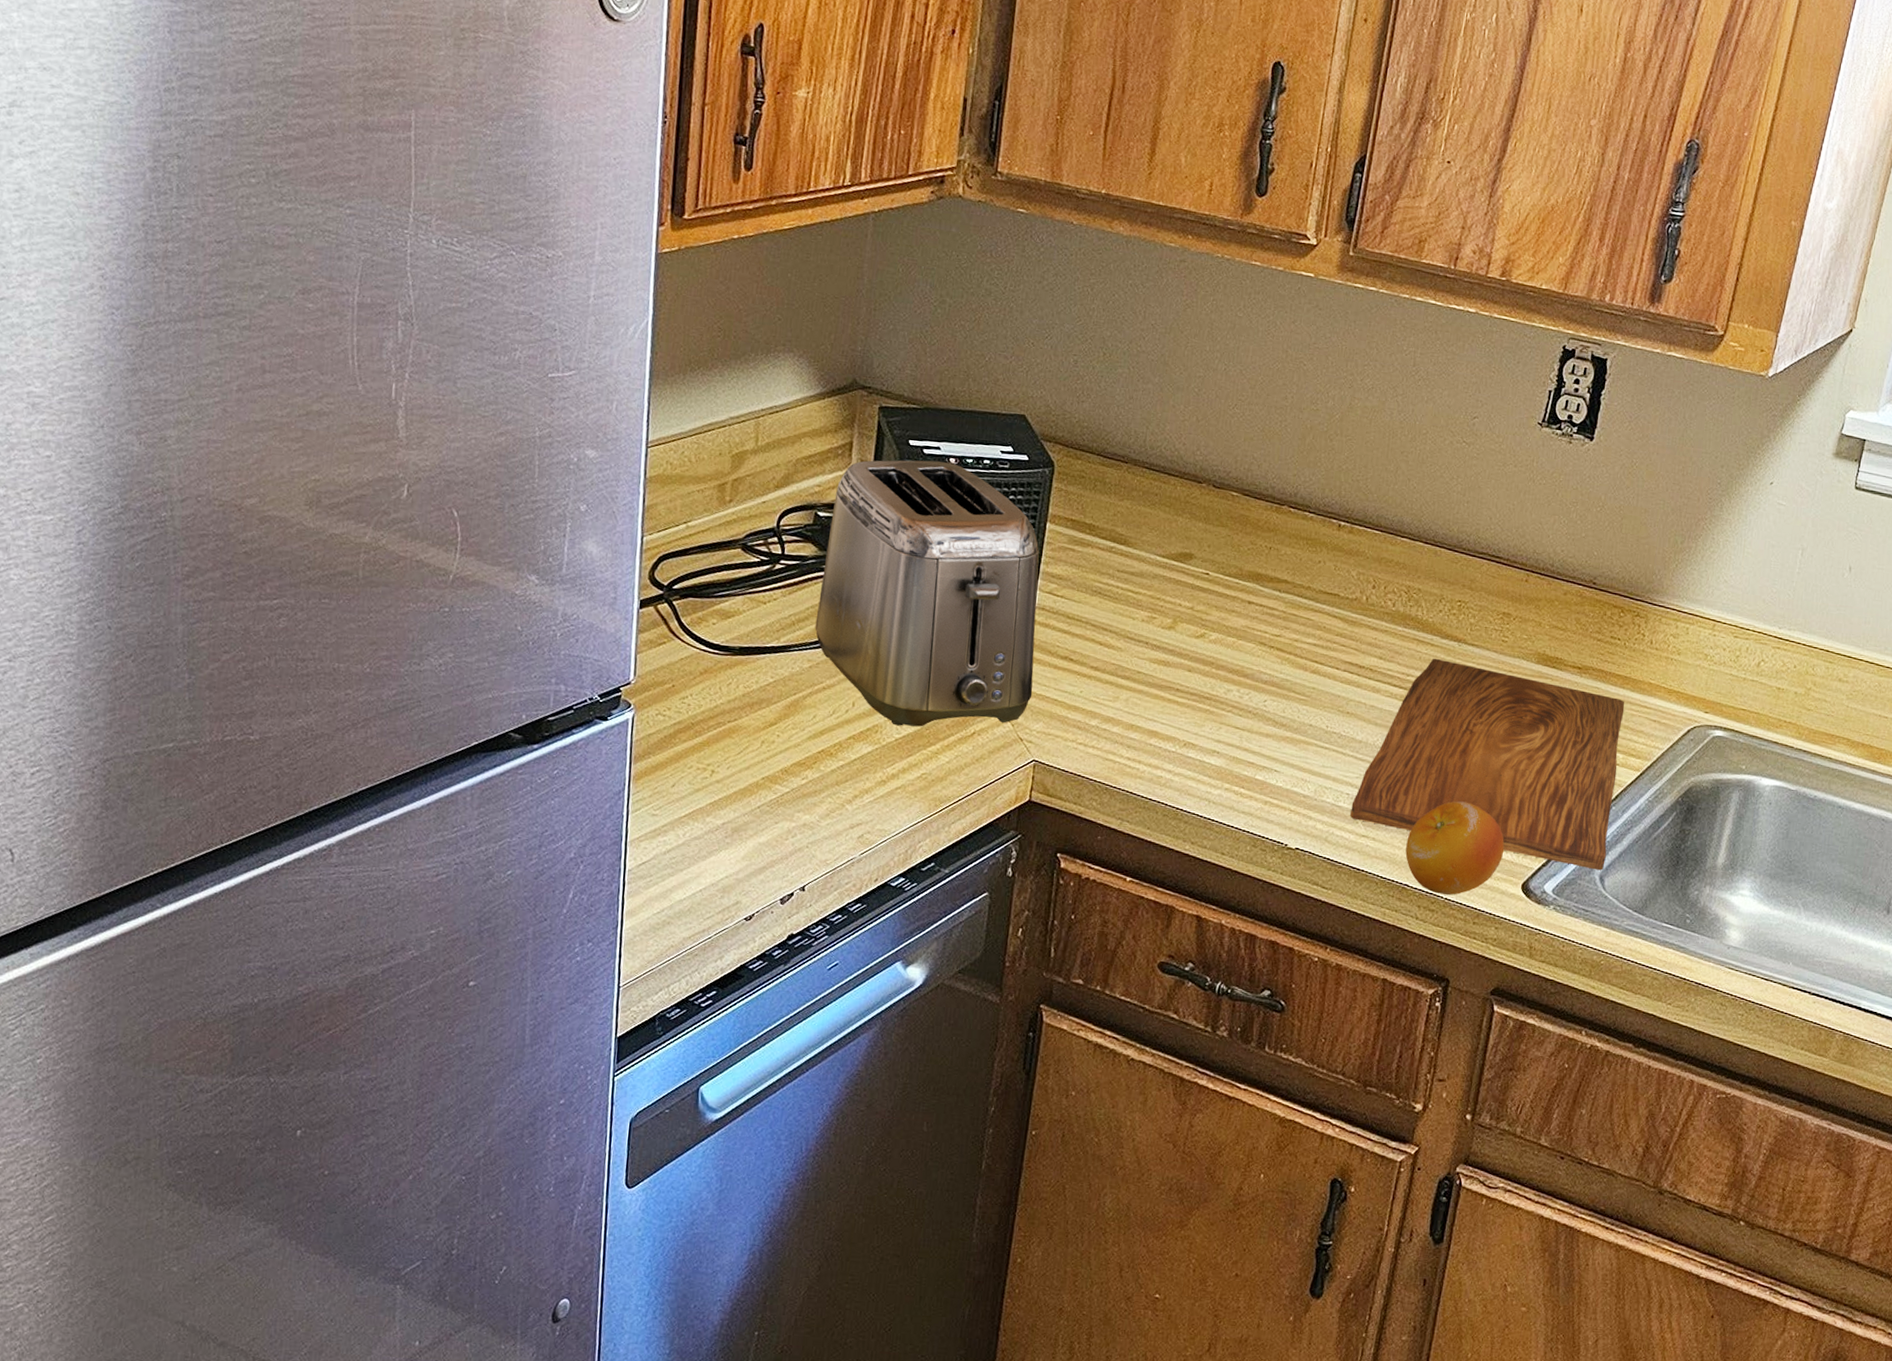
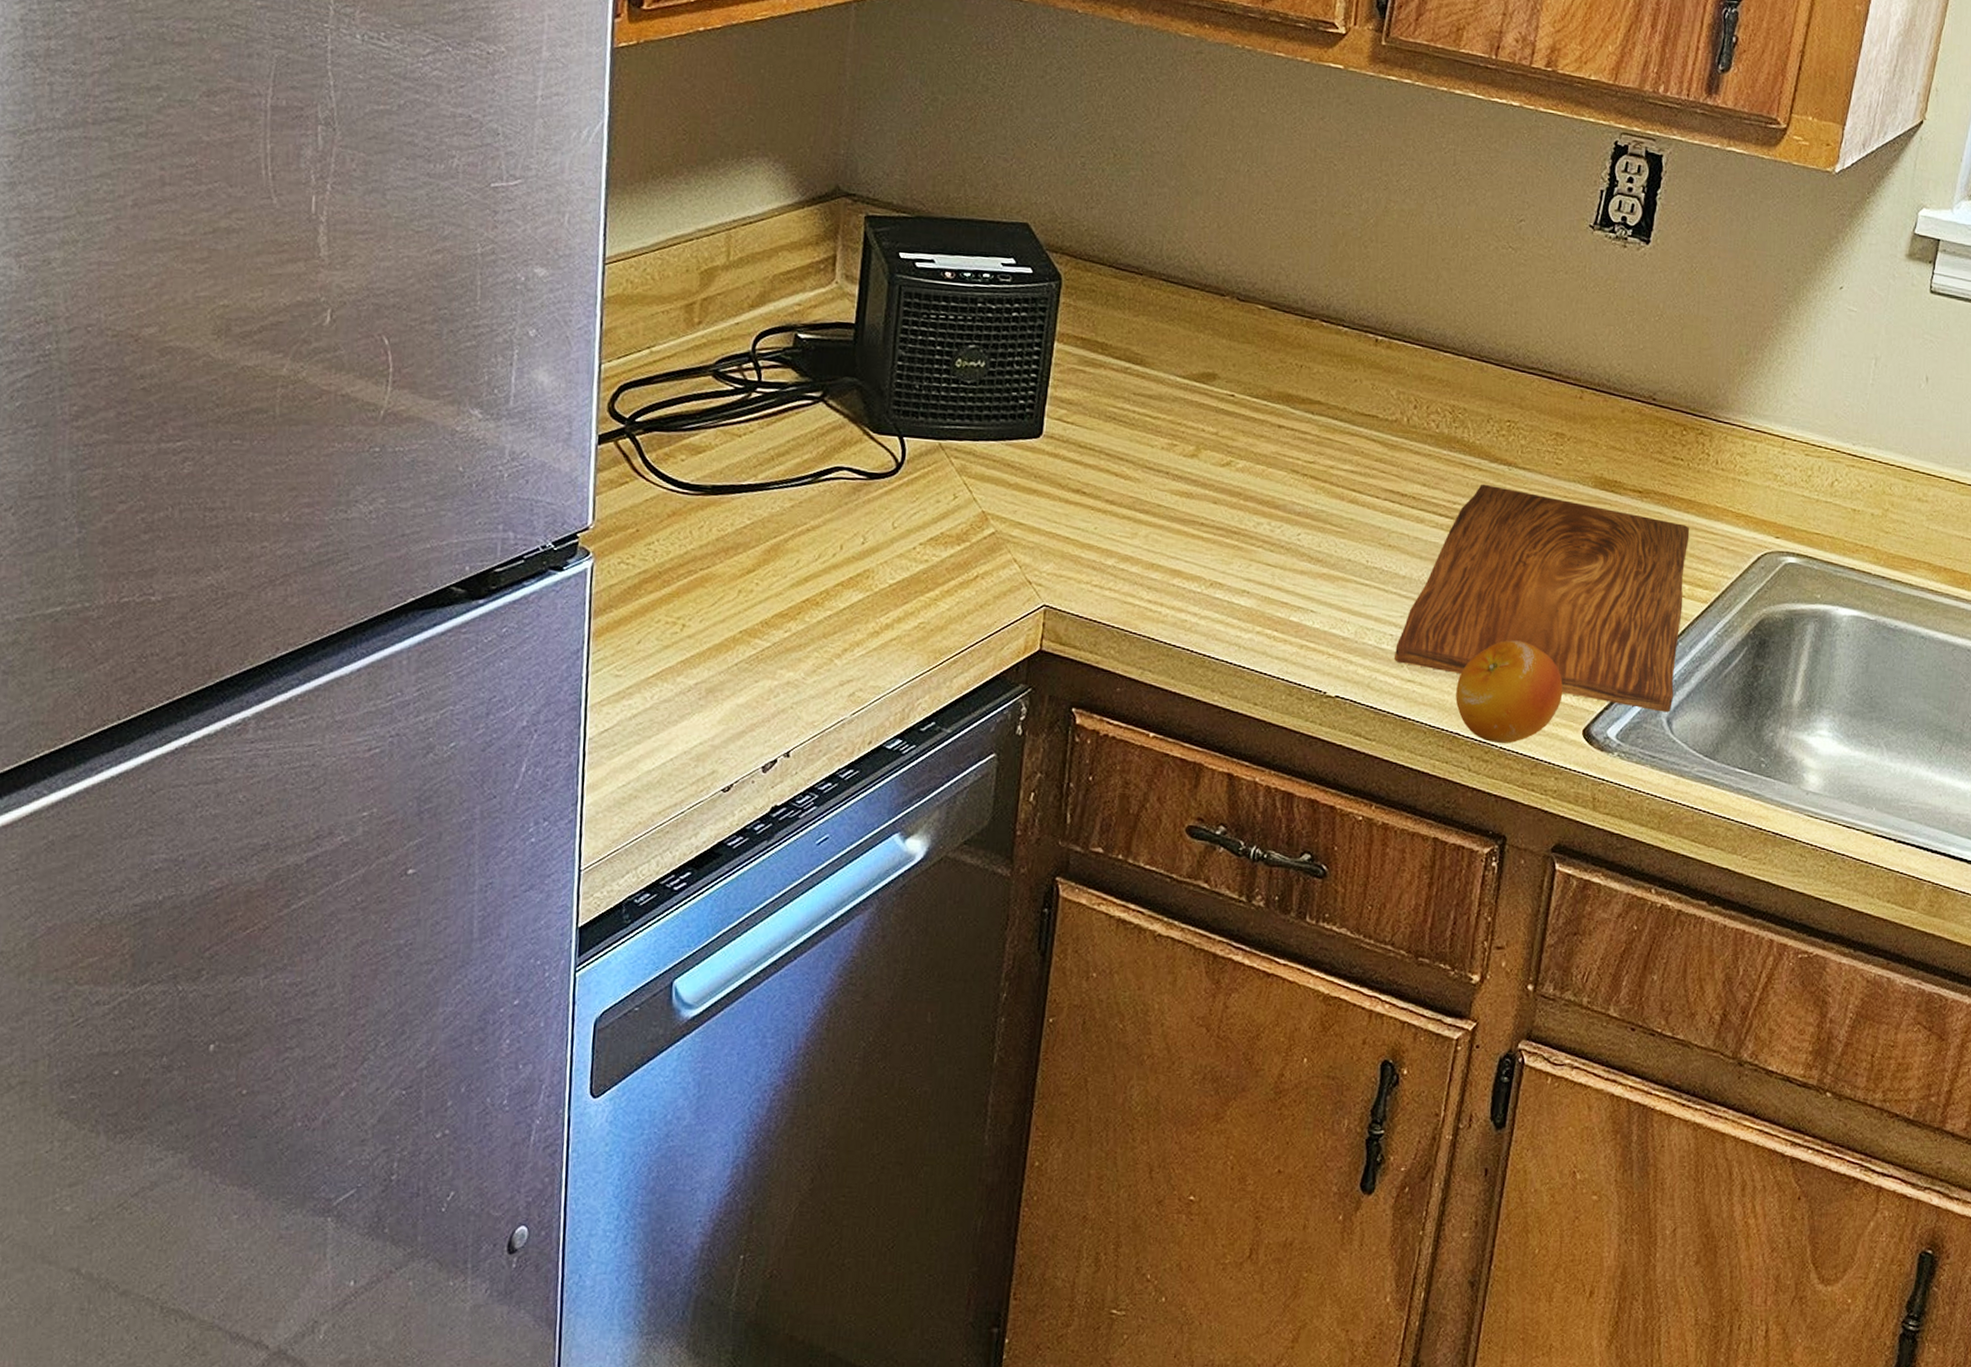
toaster: present [815,460,1040,727] -> none [797,274,1047,571]

